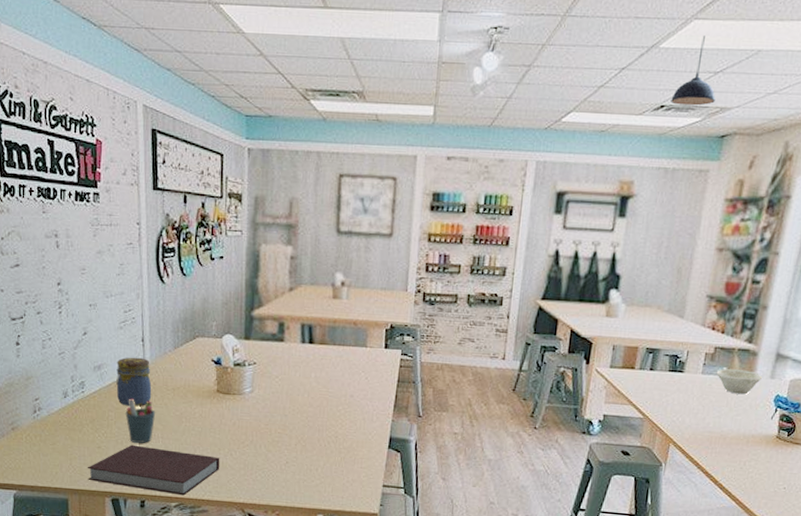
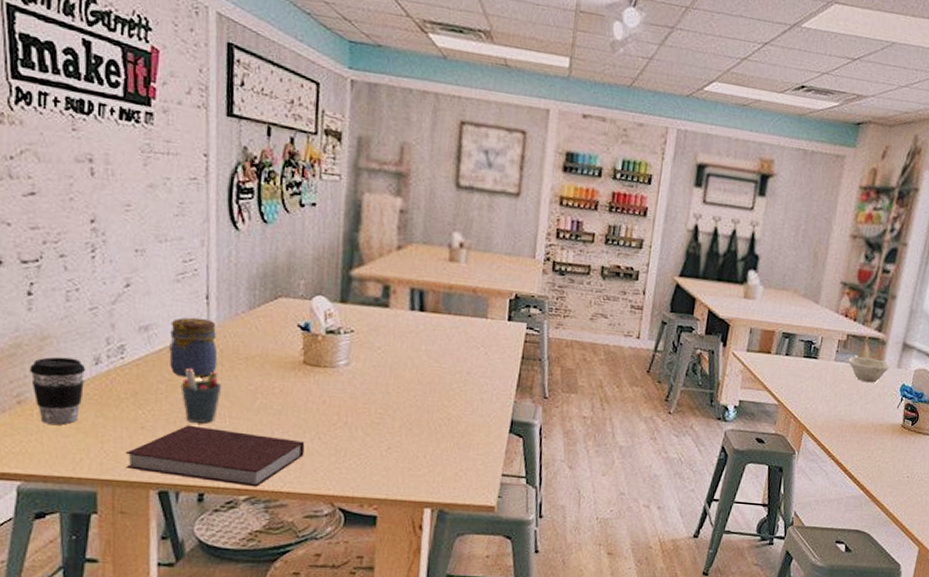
coffee cup: none [20,392,58,446] -> present [30,356,86,425]
pendant light: present [670,36,716,106] -> none [811,21,853,91]

